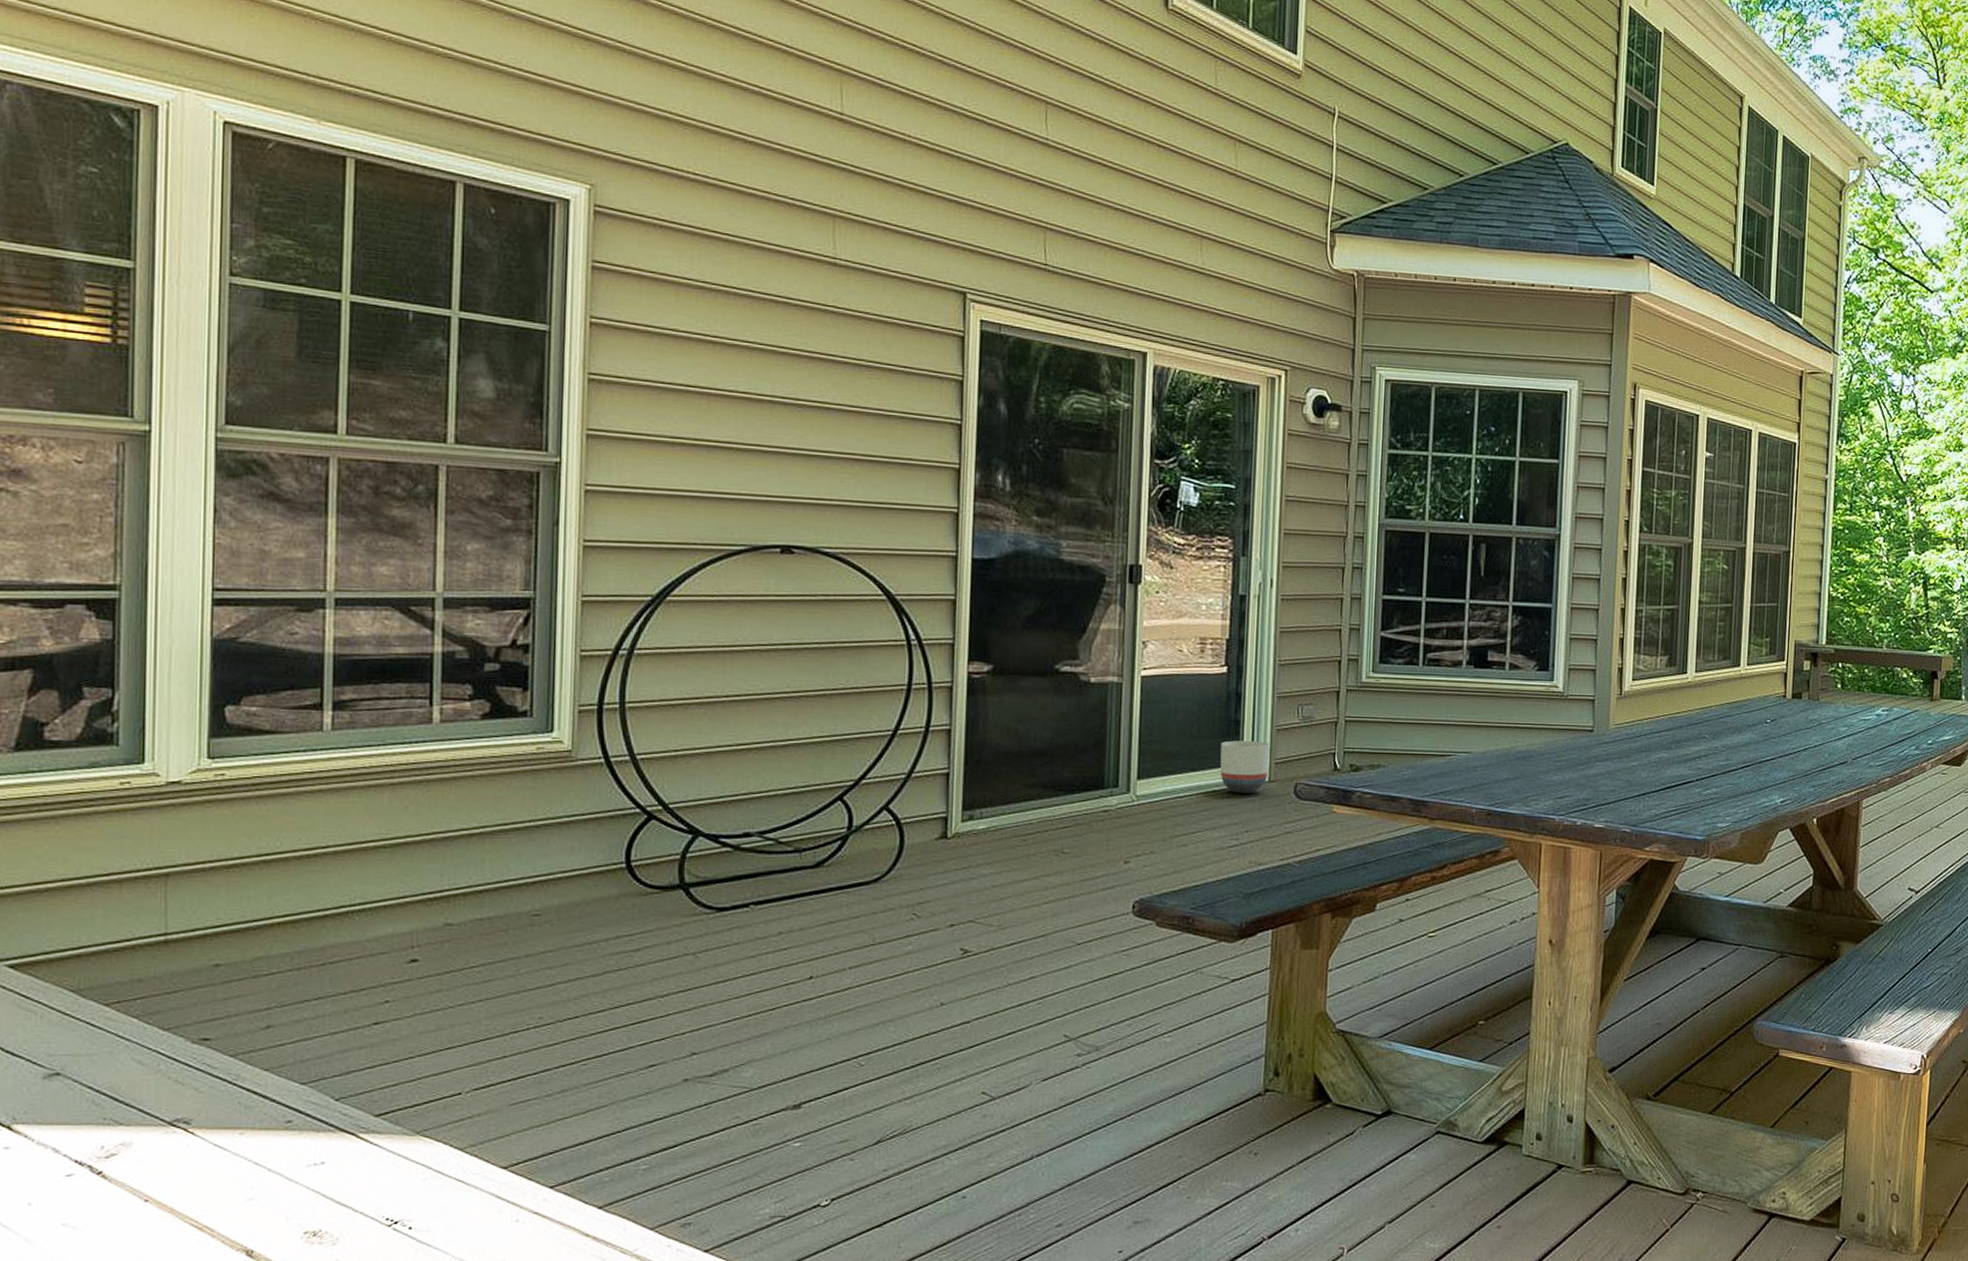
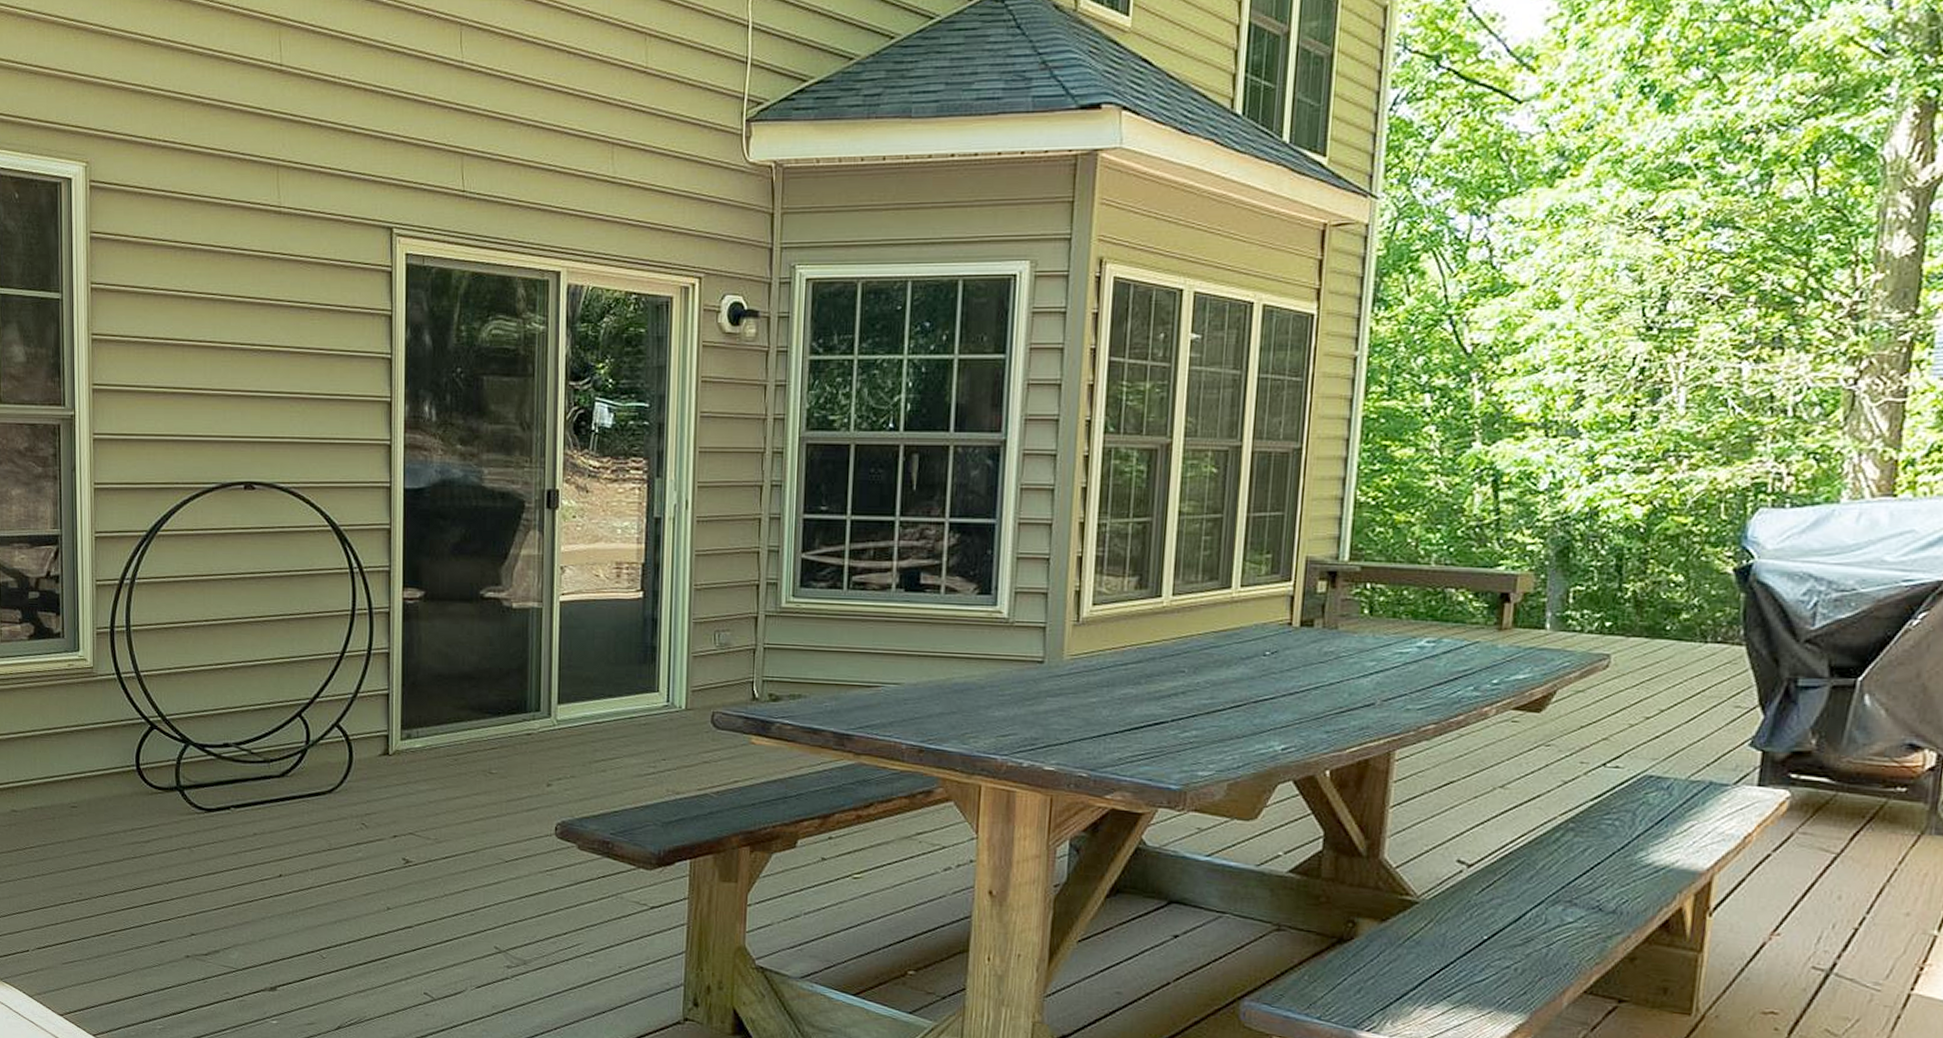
planter: present [1220,740,1270,793] -> none [637,667,687,721]

